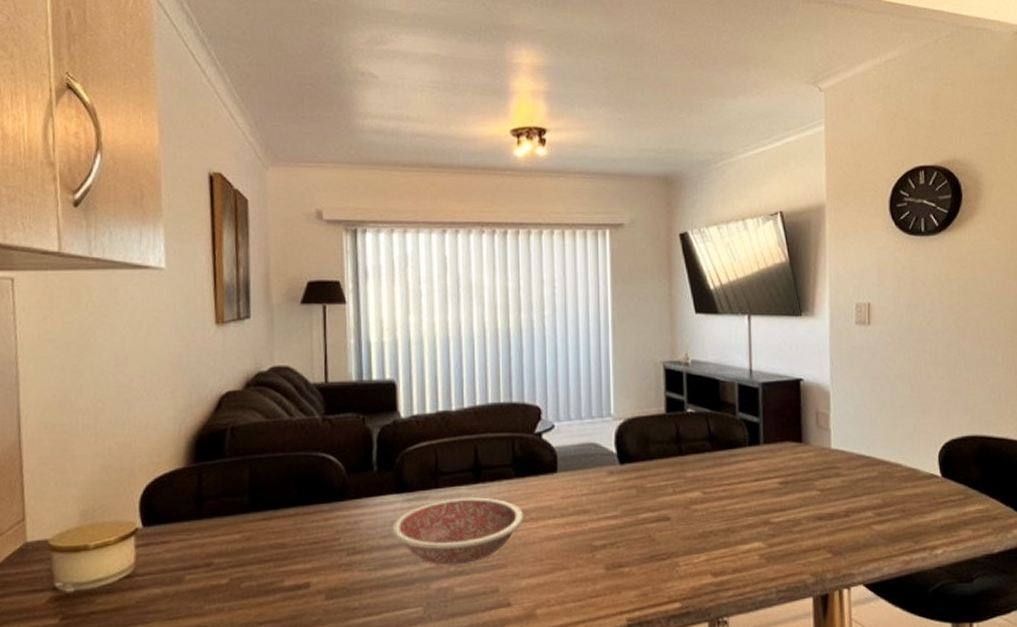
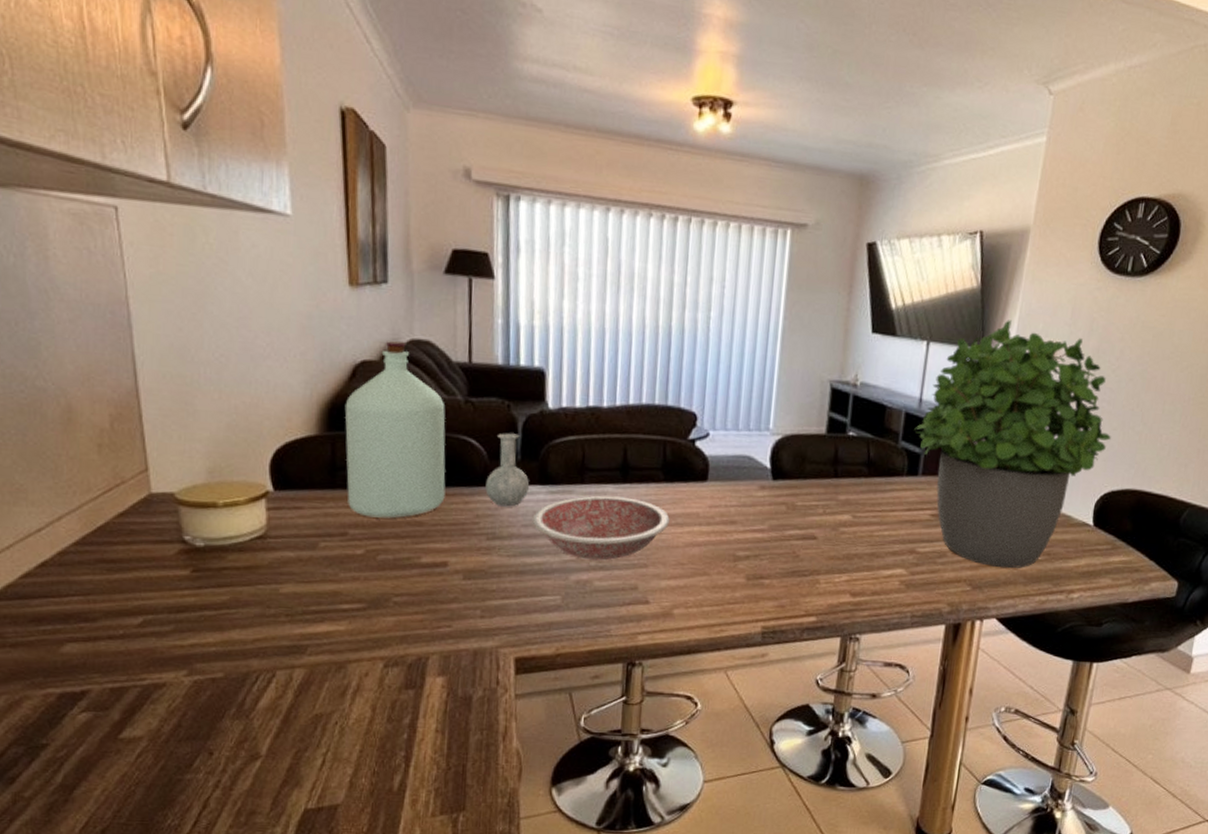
bottle: none [210,370,387,544] -> present [344,341,530,519]
potted plant: none [748,287,940,531] -> present [913,320,1111,569]

